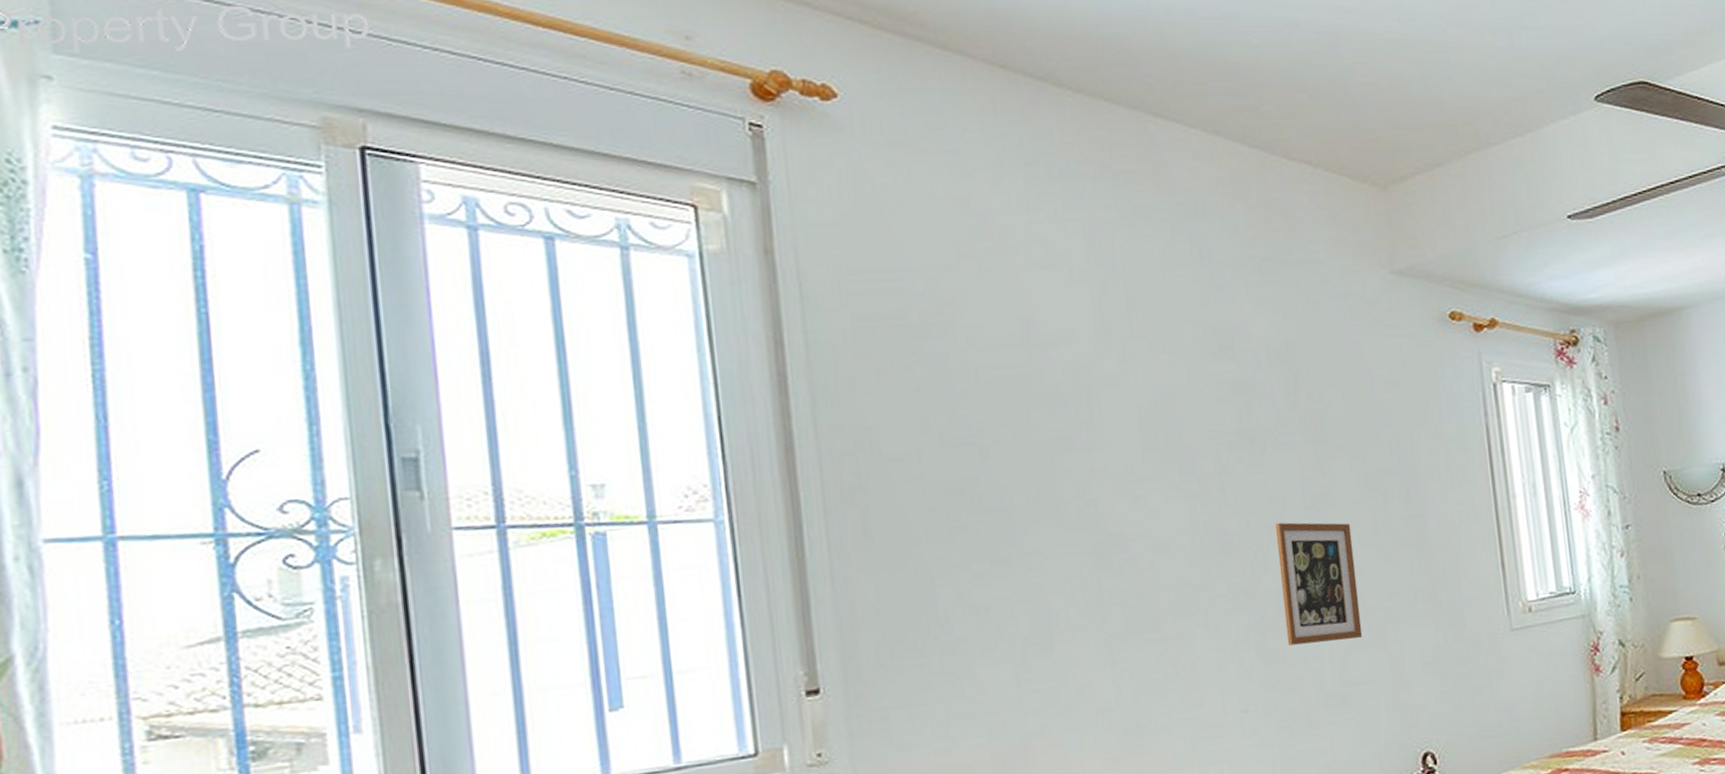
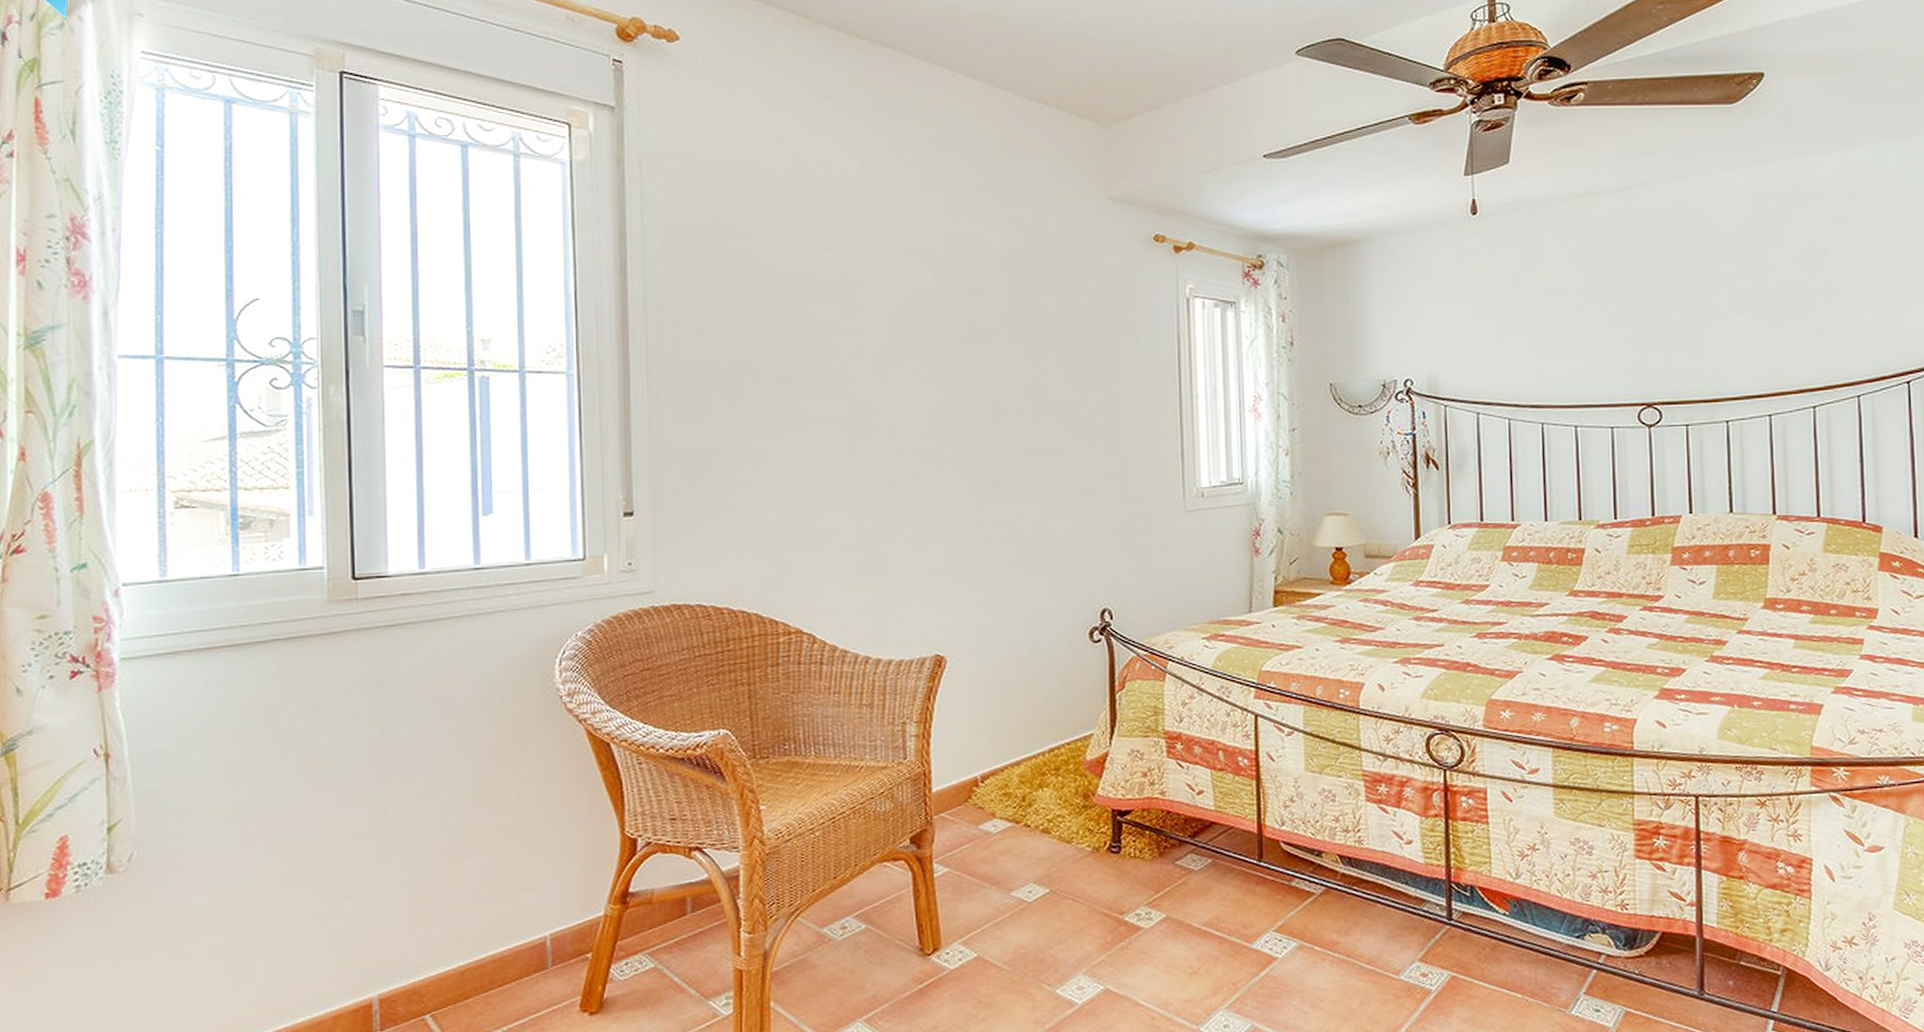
picture frame: present [1276,522,1363,646] -> none [994,406,1059,509]

